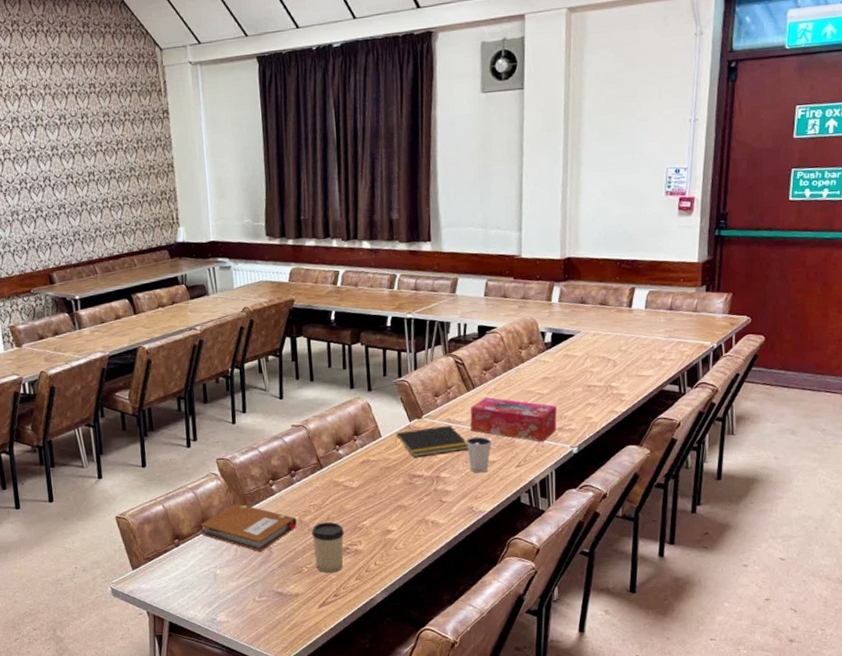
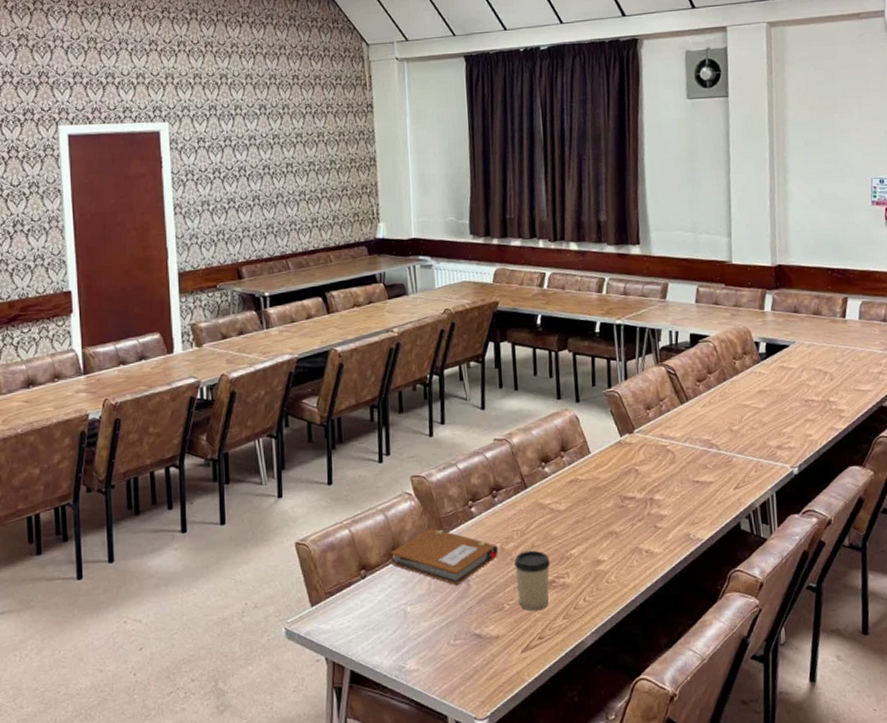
notepad: present [395,425,468,458] -> none [605,441,683,478]
dixie cup: present [465,436,492,473] -> none [680,454,709,495]
tissue box: present [470,397,557,442] -> none [684,410,776,461]

